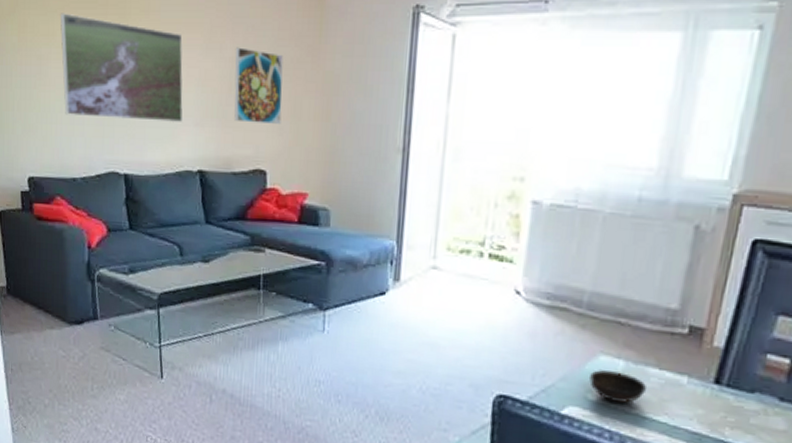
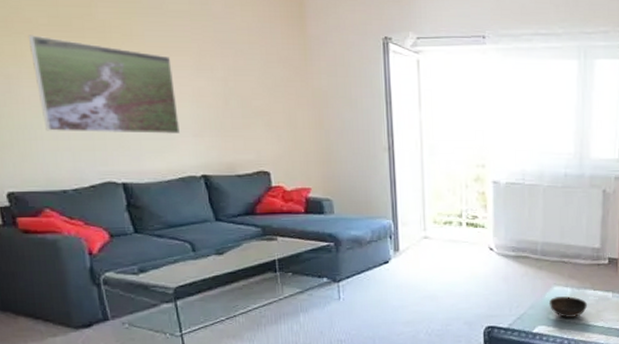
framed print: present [234,47,283,124] -> none [226,68,279,132]

